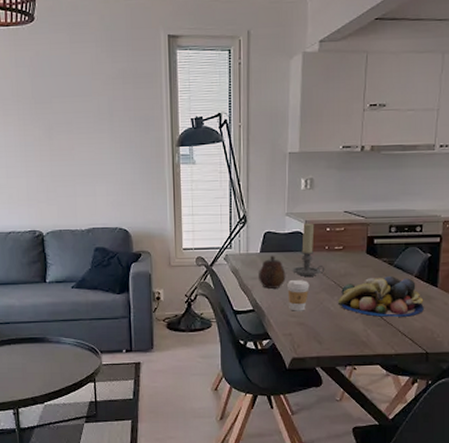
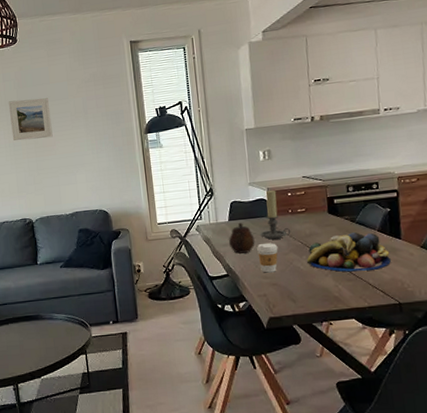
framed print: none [20,91,71,140] -> present [8,98,53,141]

